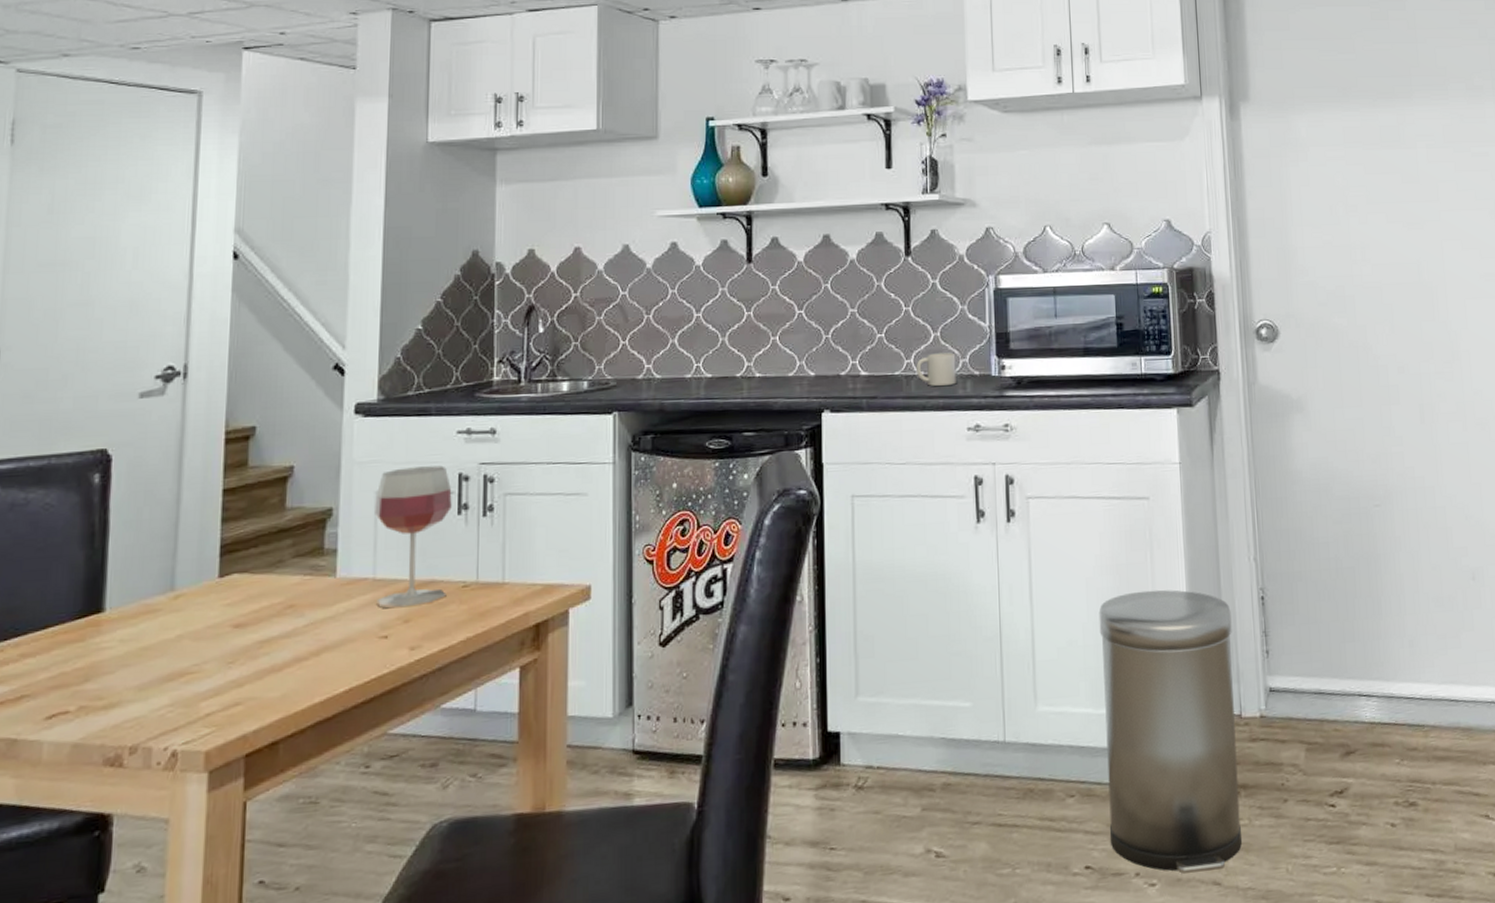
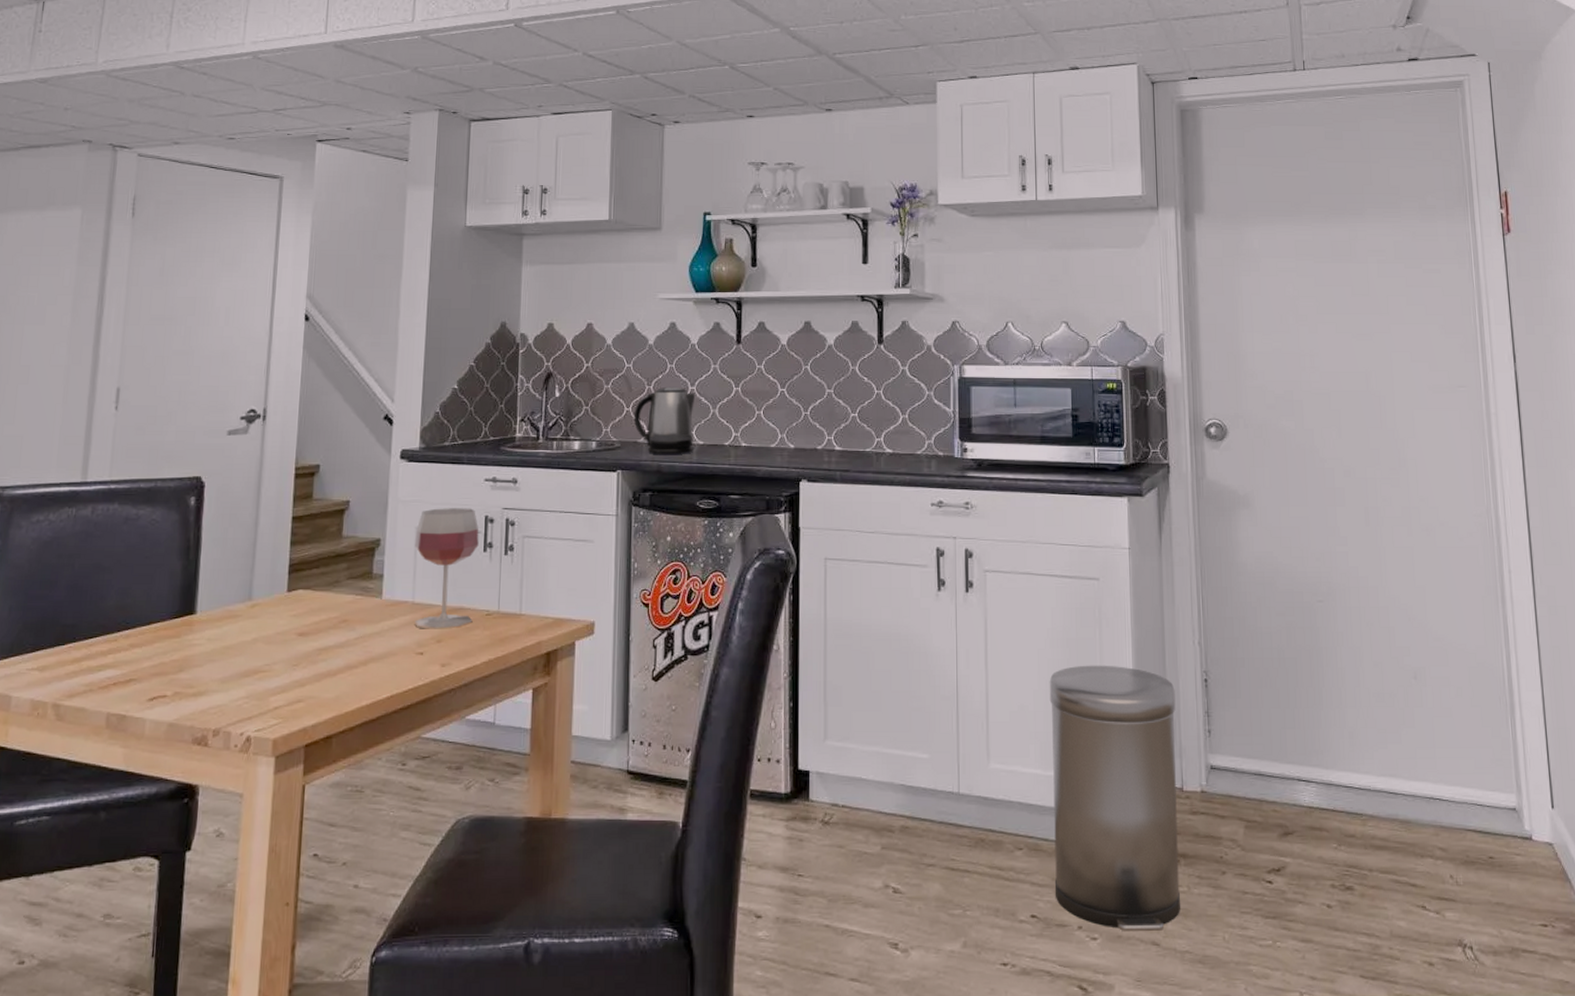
kettle: none [631,314,702,393] -> present [633,386,696,455]
cup: present [915,352,956,387] -> none [885,434,922,465]

